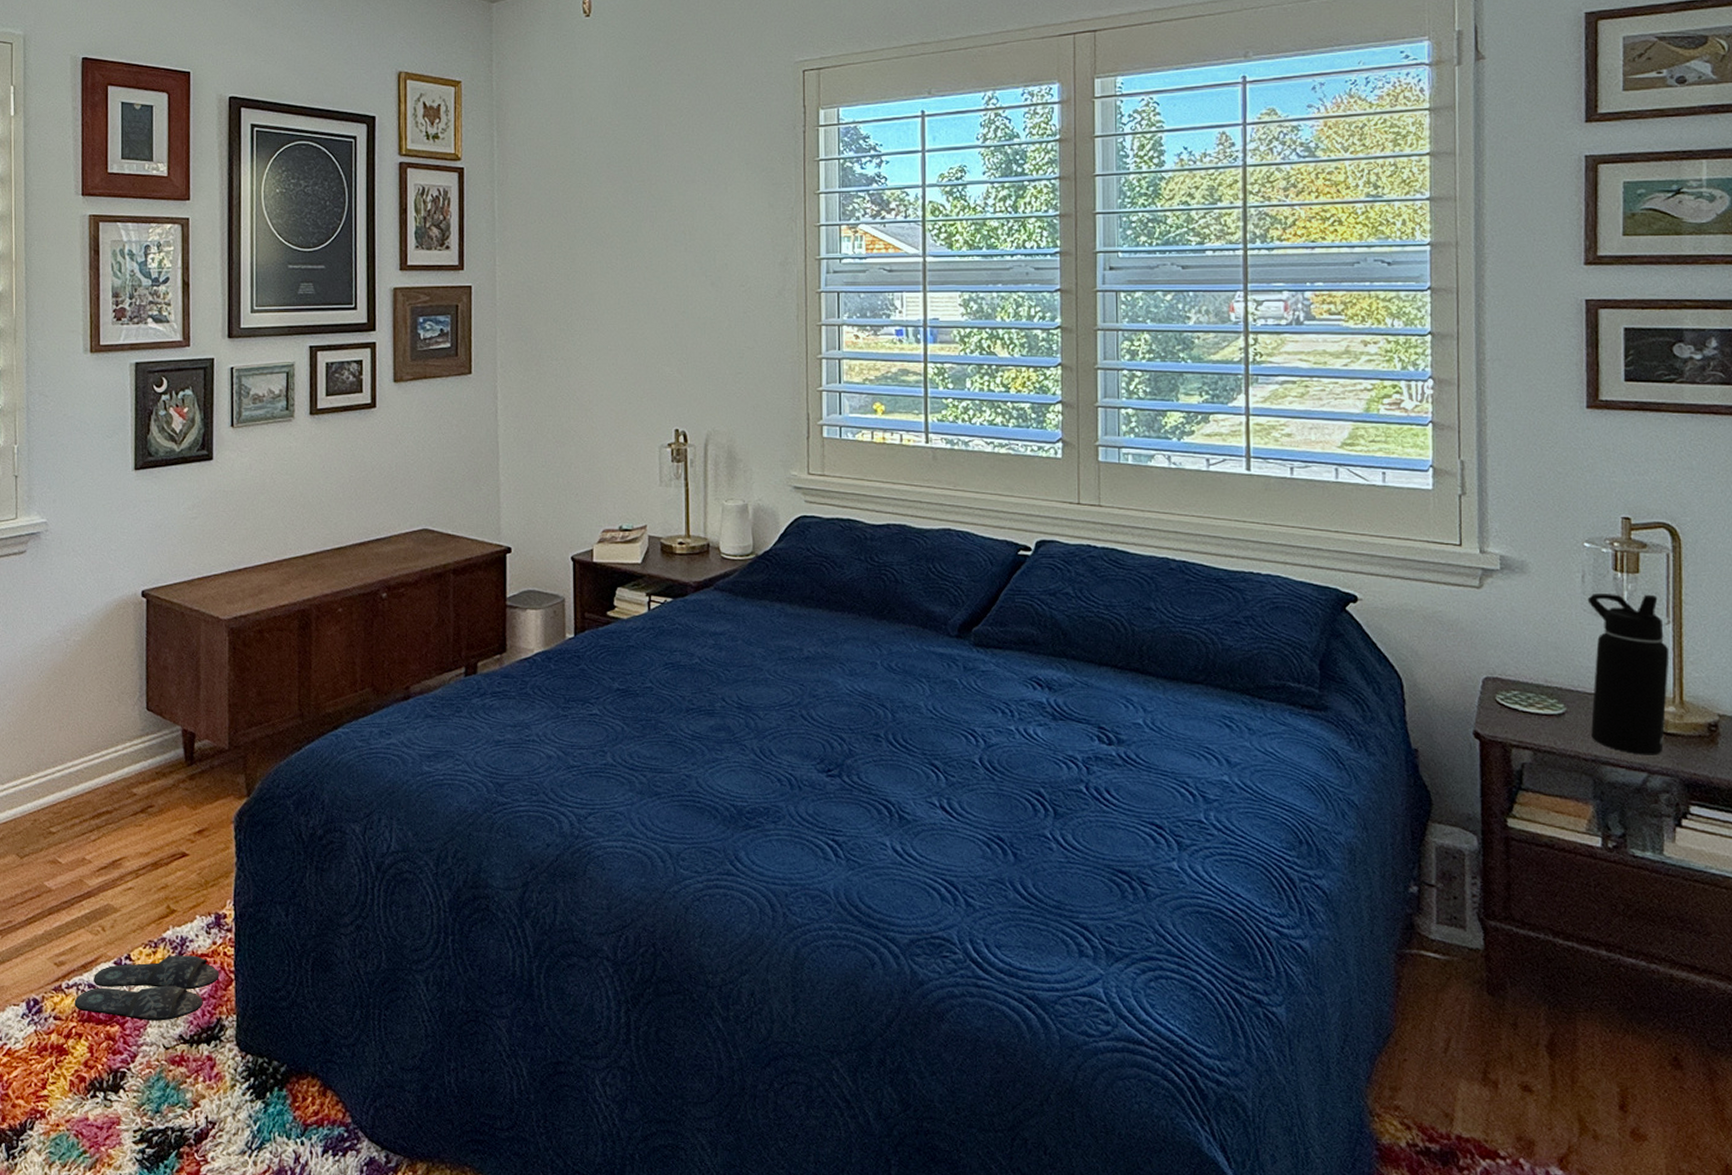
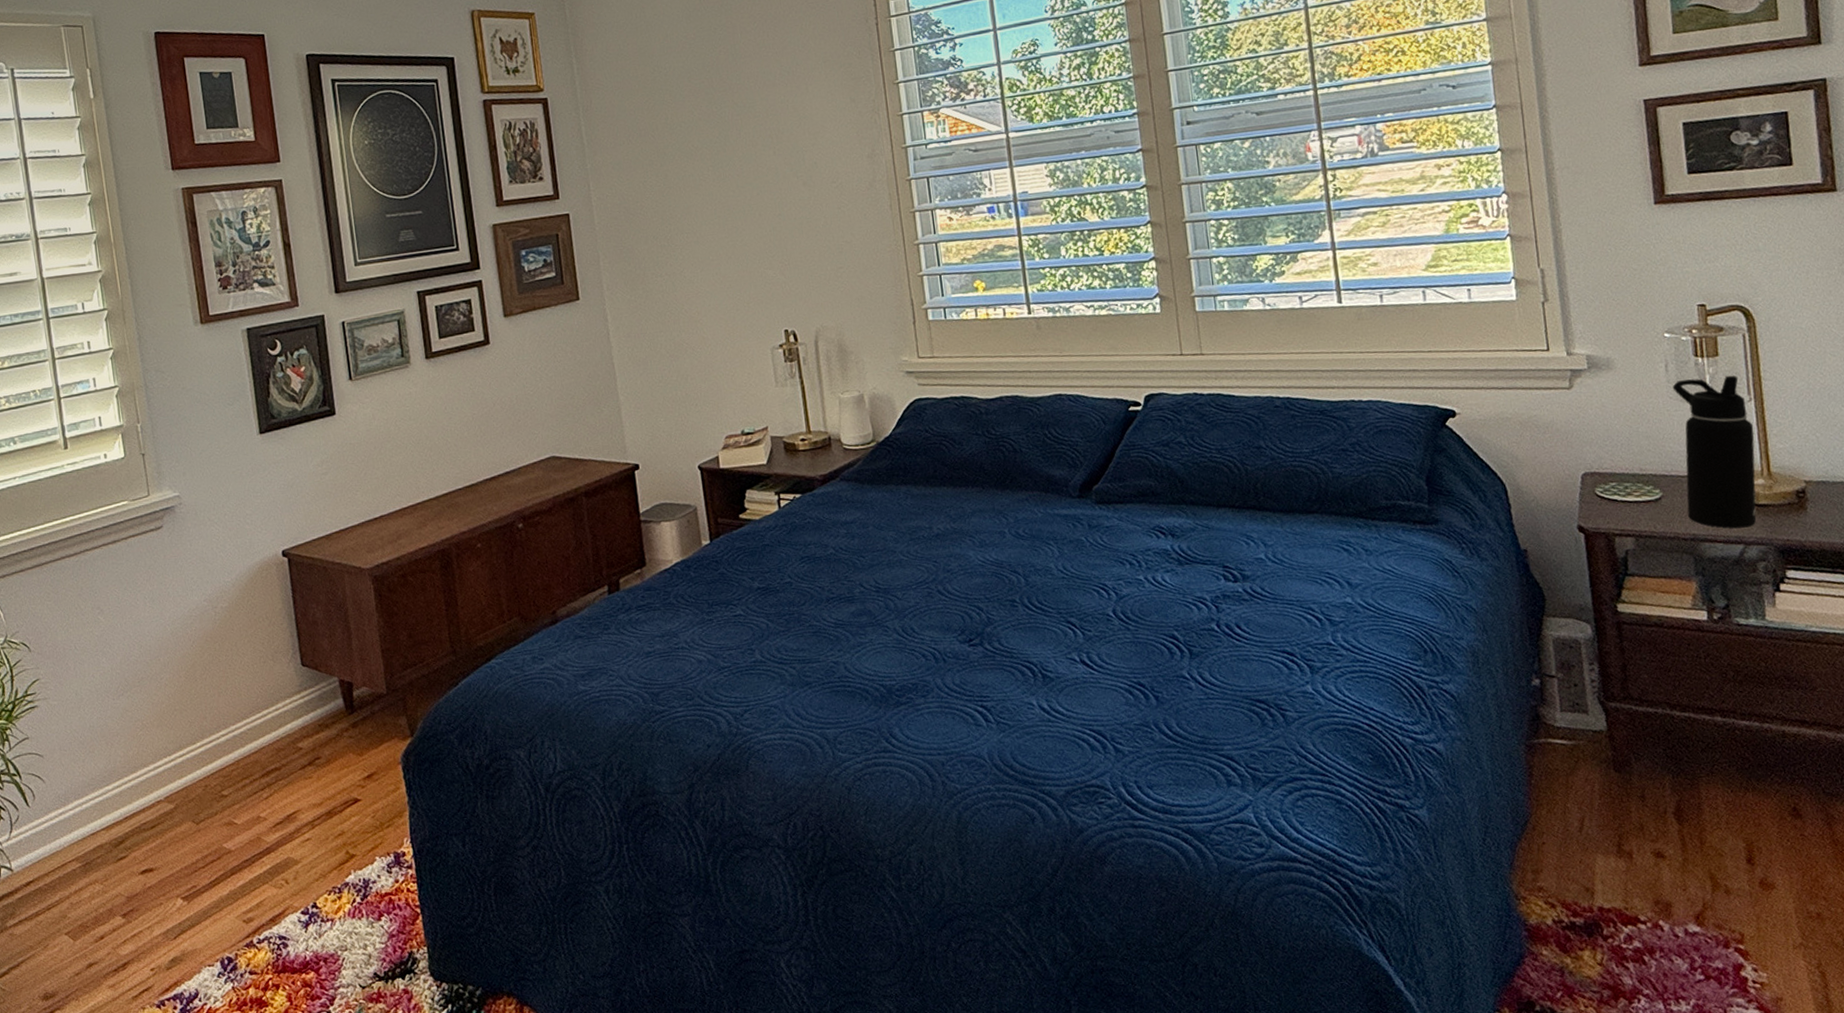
slippers: present [74,955,219,1021] -> none [267,895,406,964]

